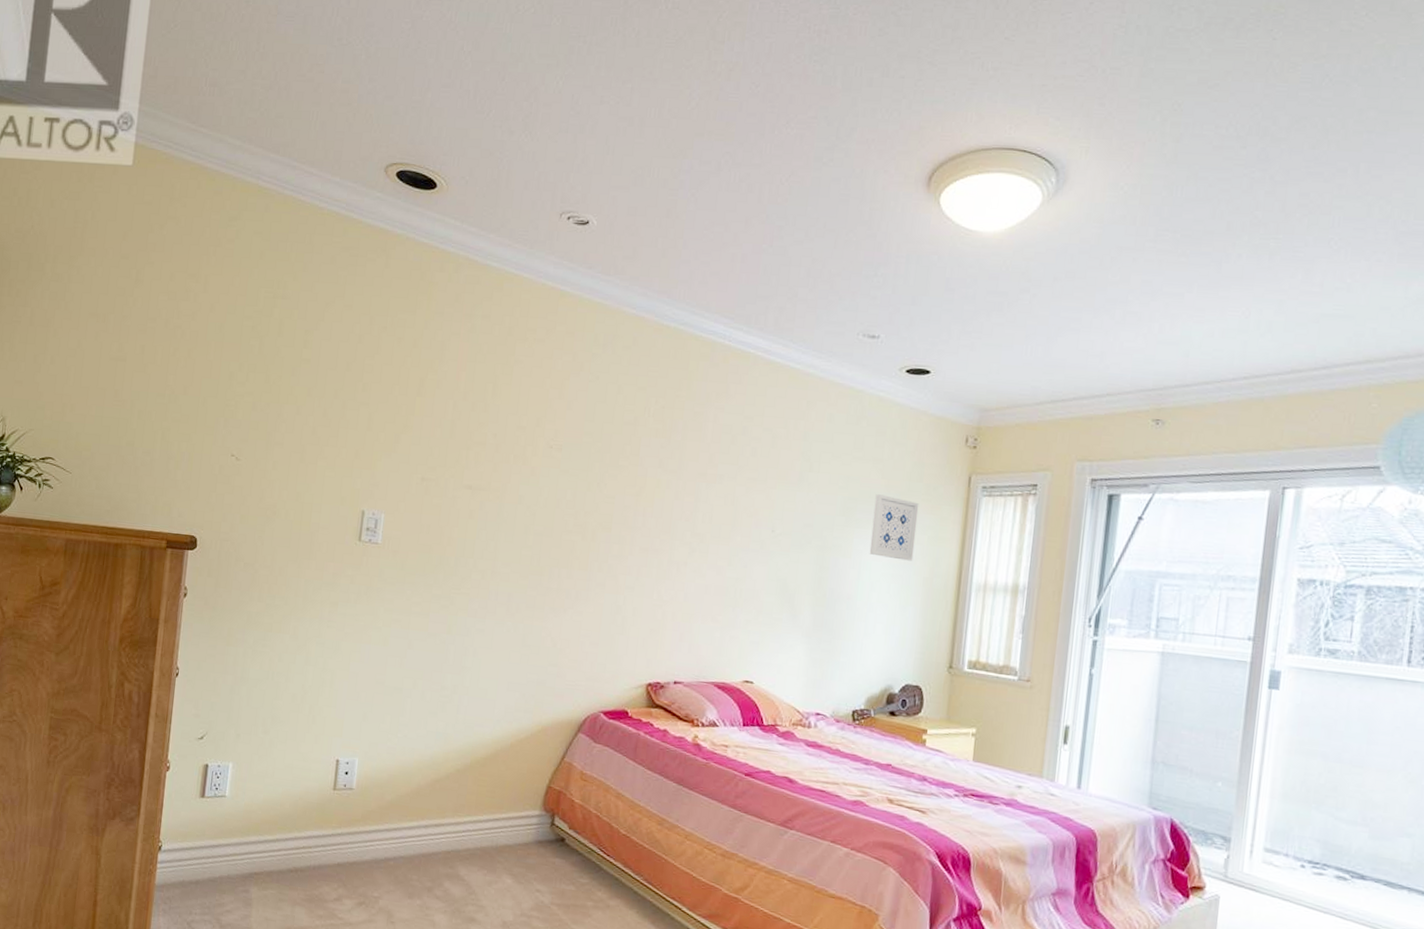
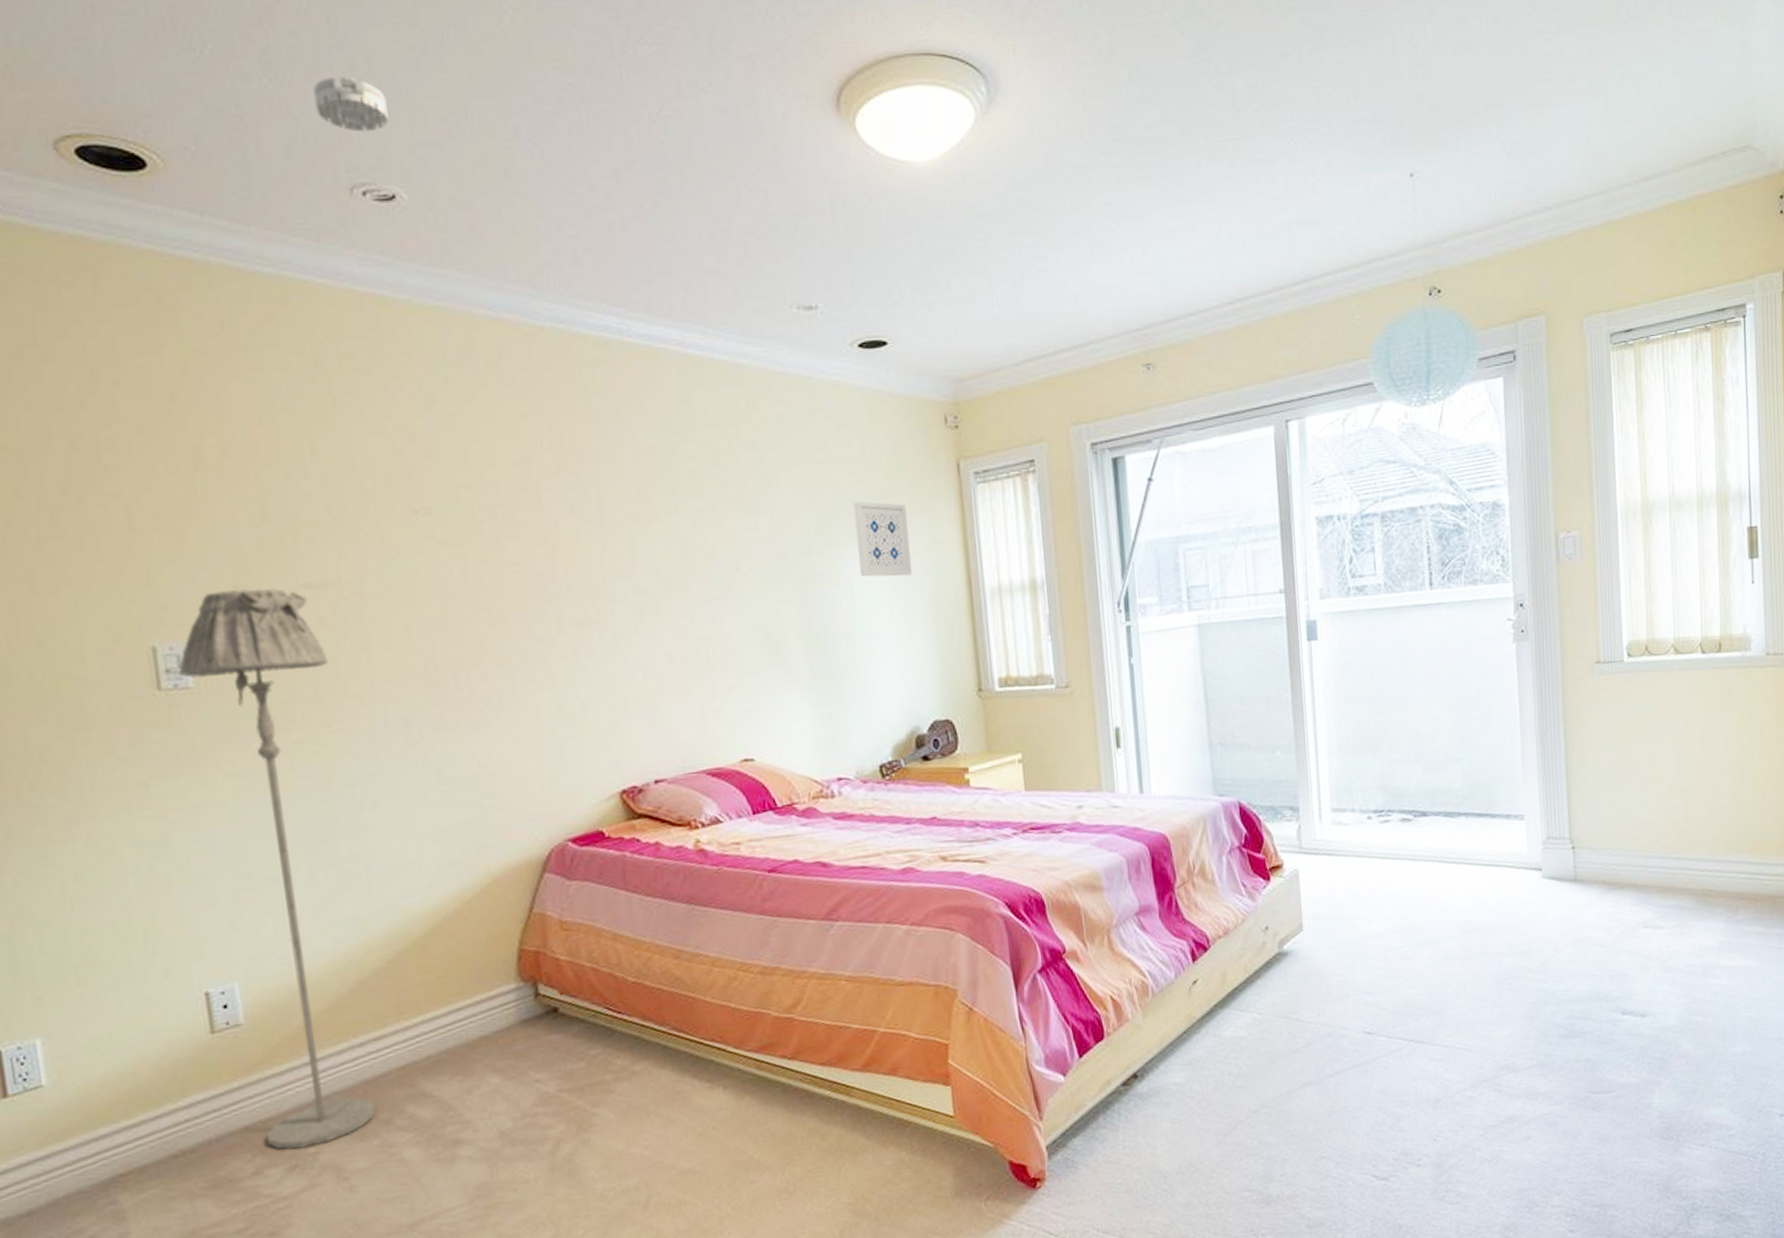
floor lamp: none [349,480,470,893] -> present [179,588,377,1151]
smoke detector: none [551,136,598,176] -> present [313,76,389,132]

